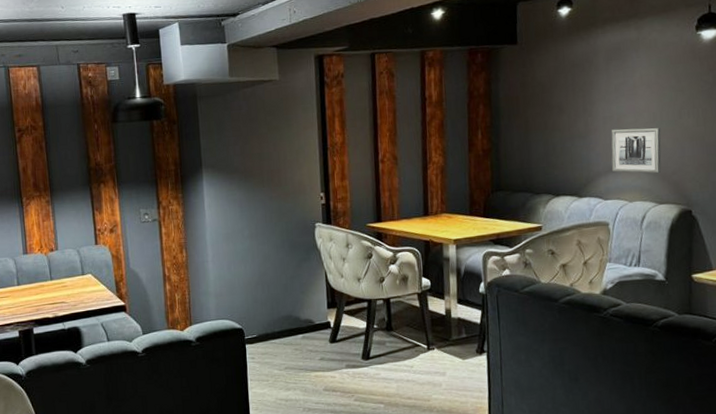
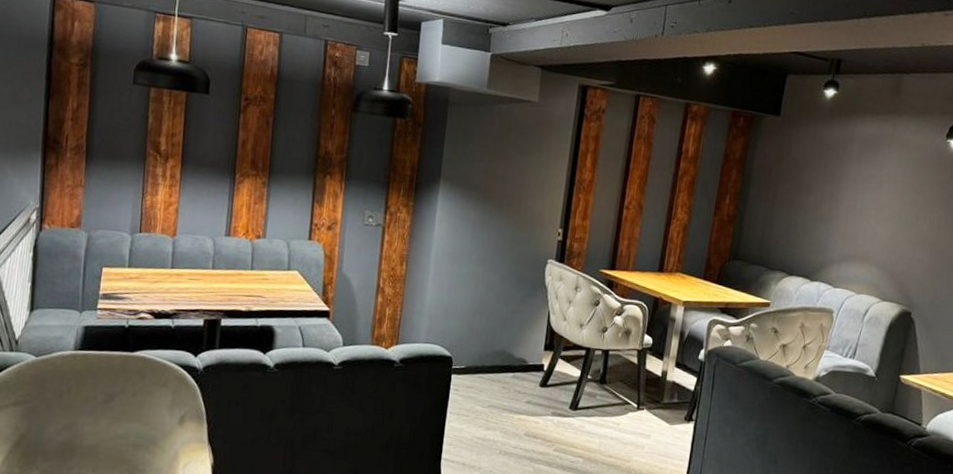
wall art: present [611,128,662,174] -> none [845,219,898,270]

